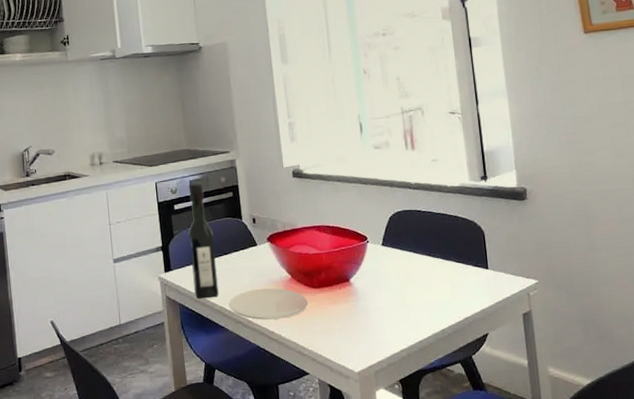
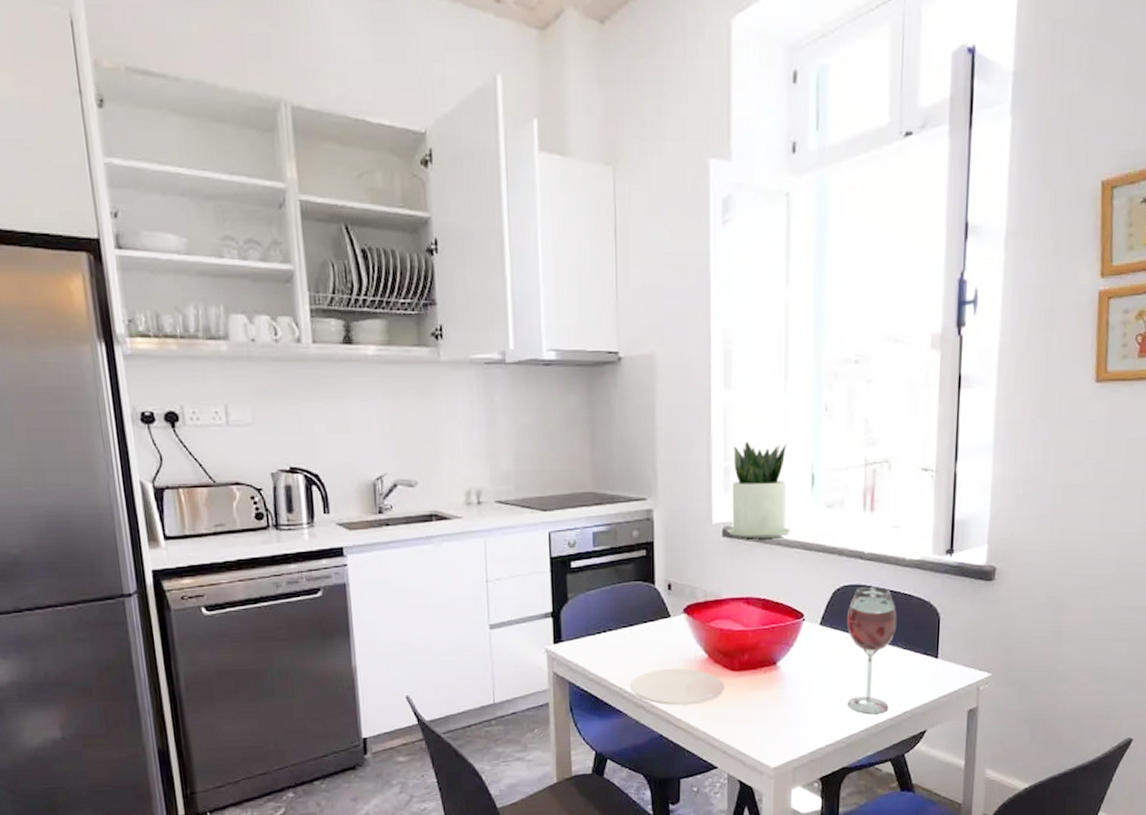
bottle: present [187,182,219,298] -> none [585,536,618,676]
planter: none [294,100,349,178] -> present [727,442,791,539]
wineglass: none [404,211,452,321] -> present [847,587,897,715]

